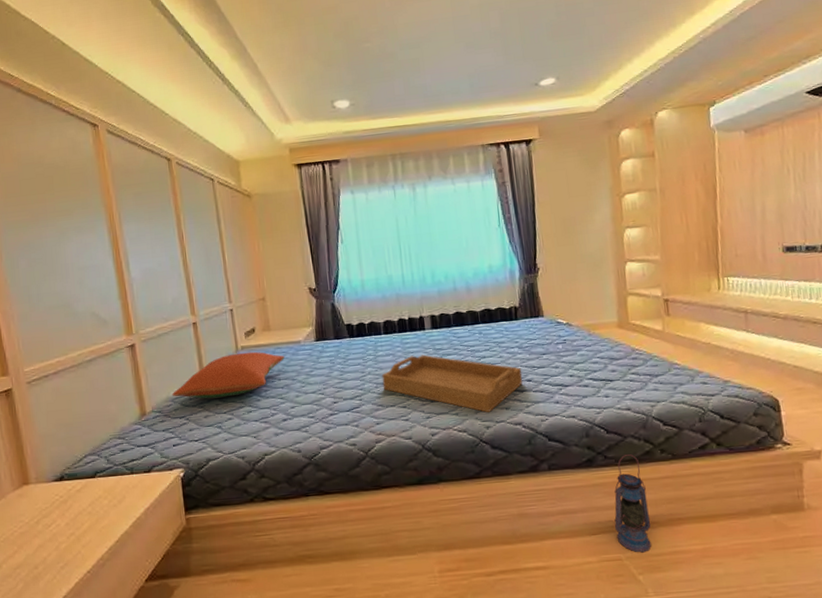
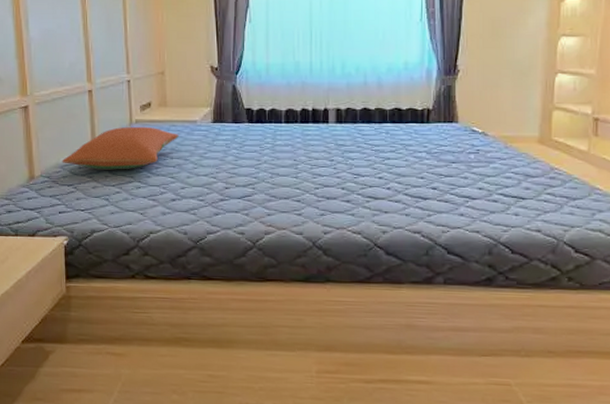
serving tray: present [381,354,523,413] -> none [278,149,428,218]
lantern: present [614,454,652,553] -> none [507,278,547,381]

